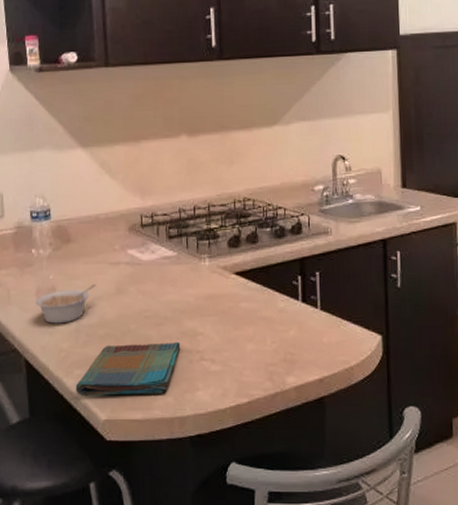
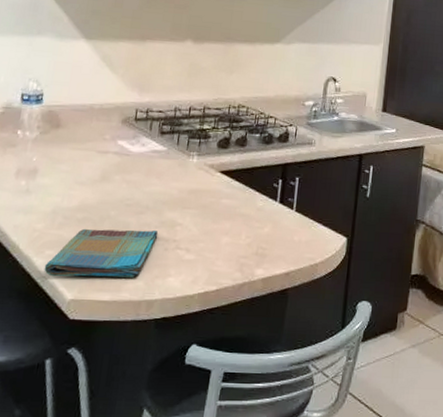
legume: present [35,284,96,324] -> none [13,170,81,205]

